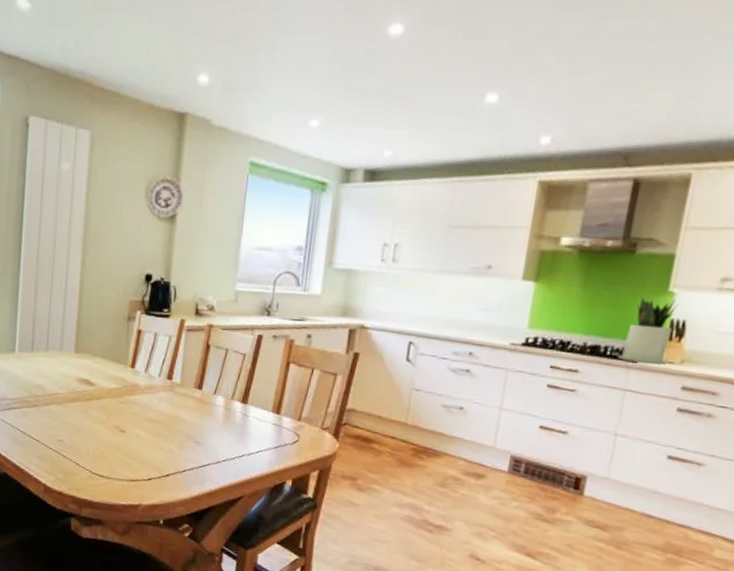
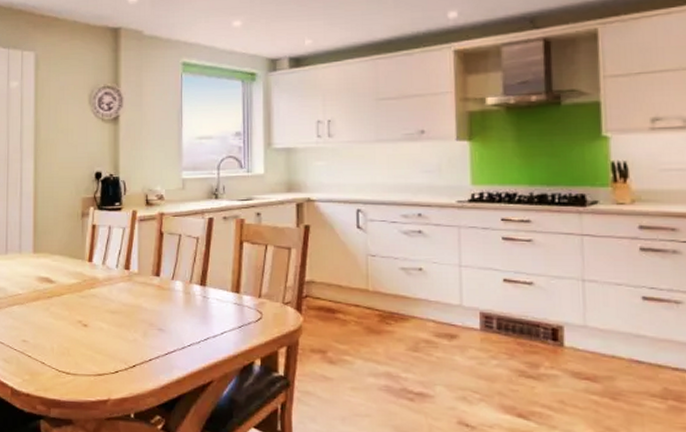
planter: present [617,298,678,365] -> none [566,143,618,208]

